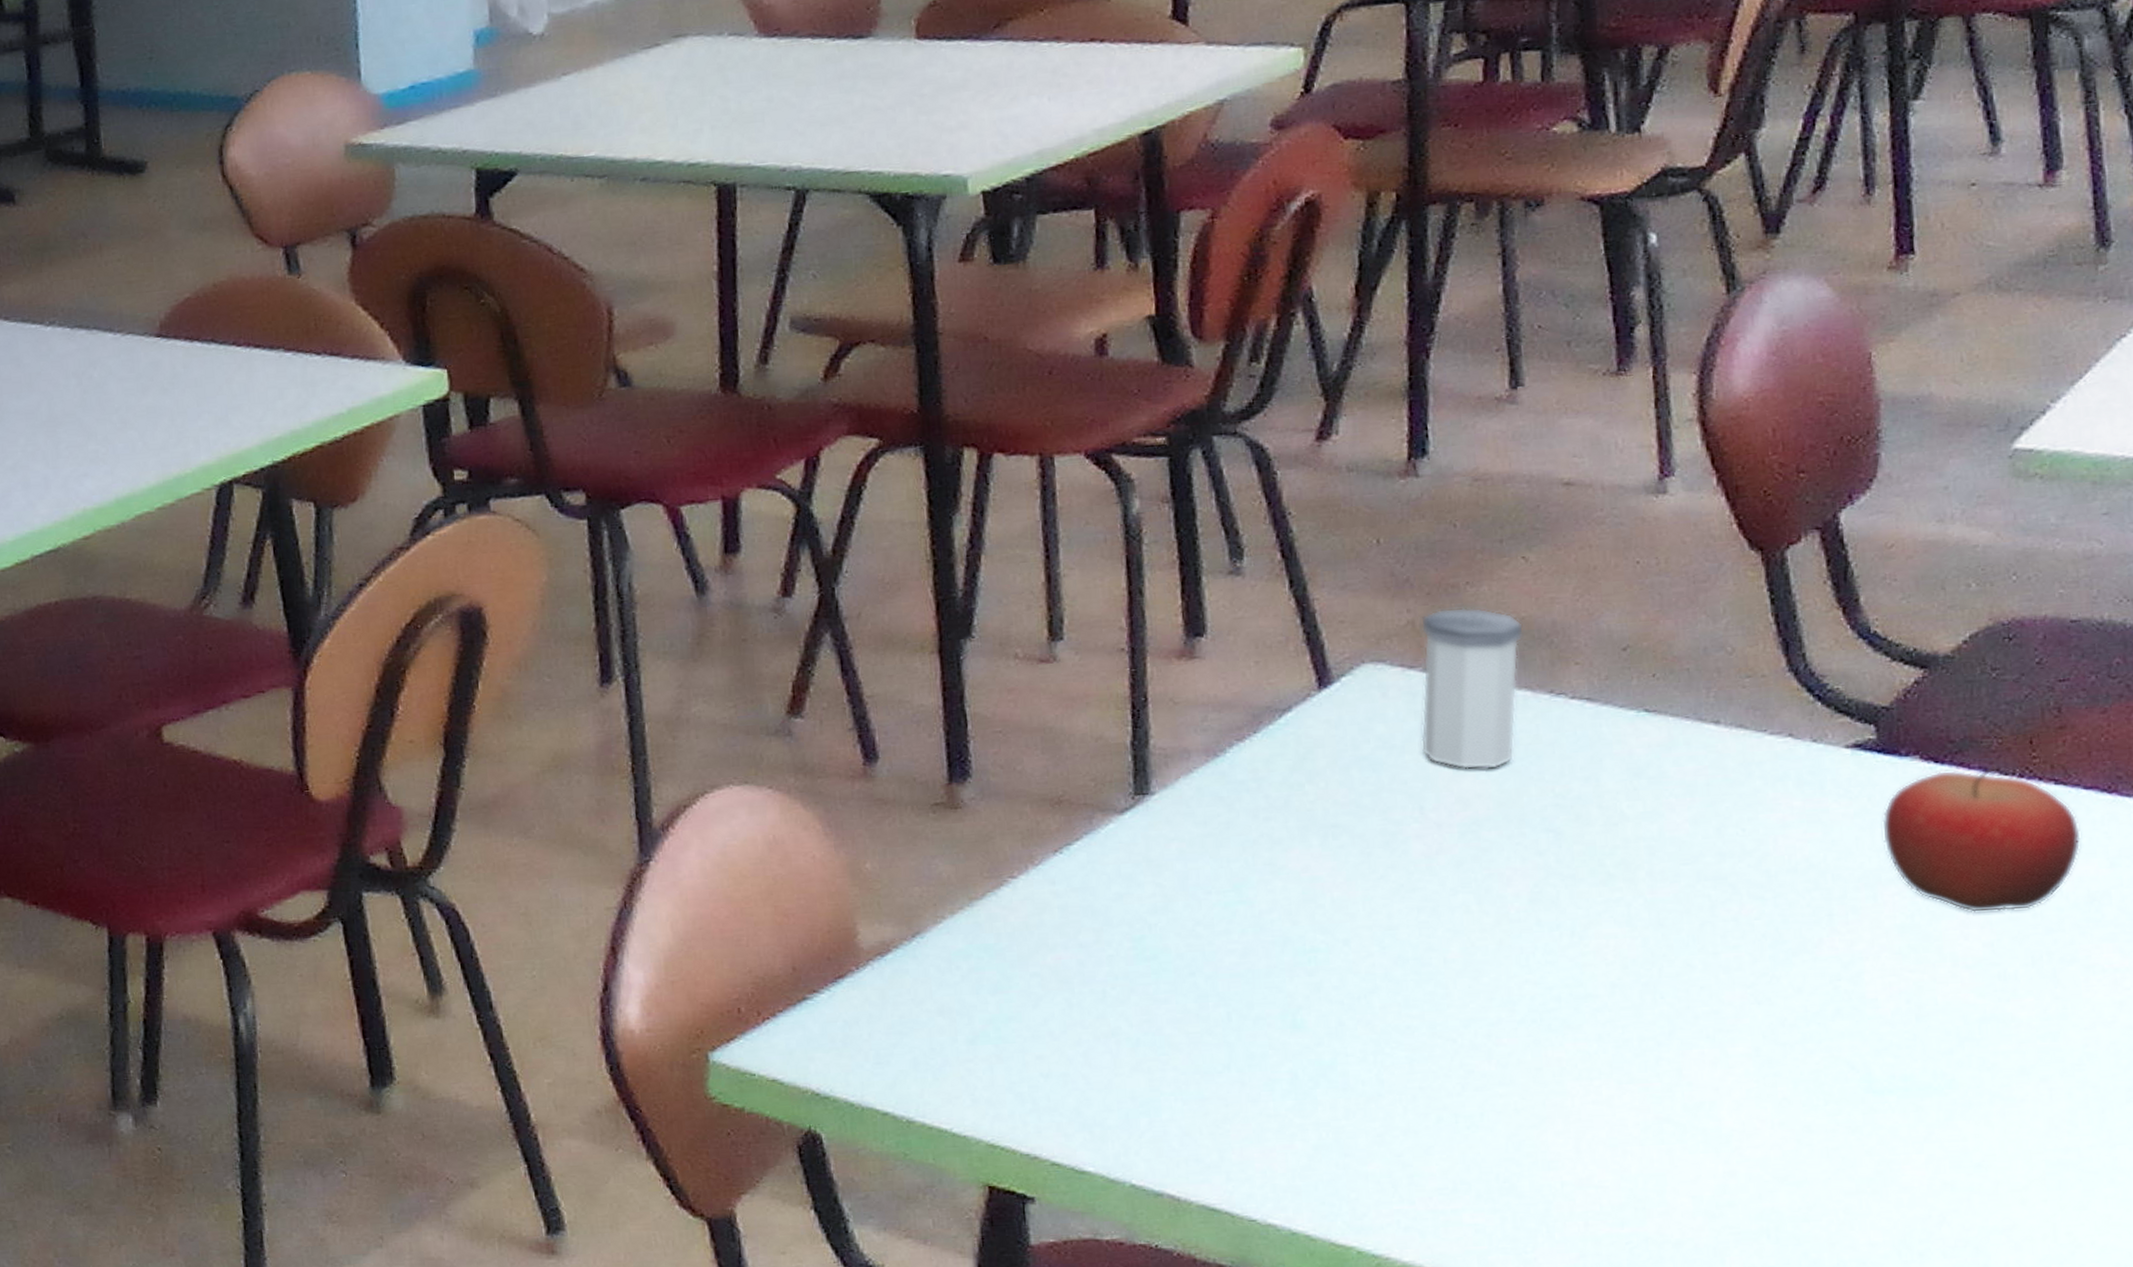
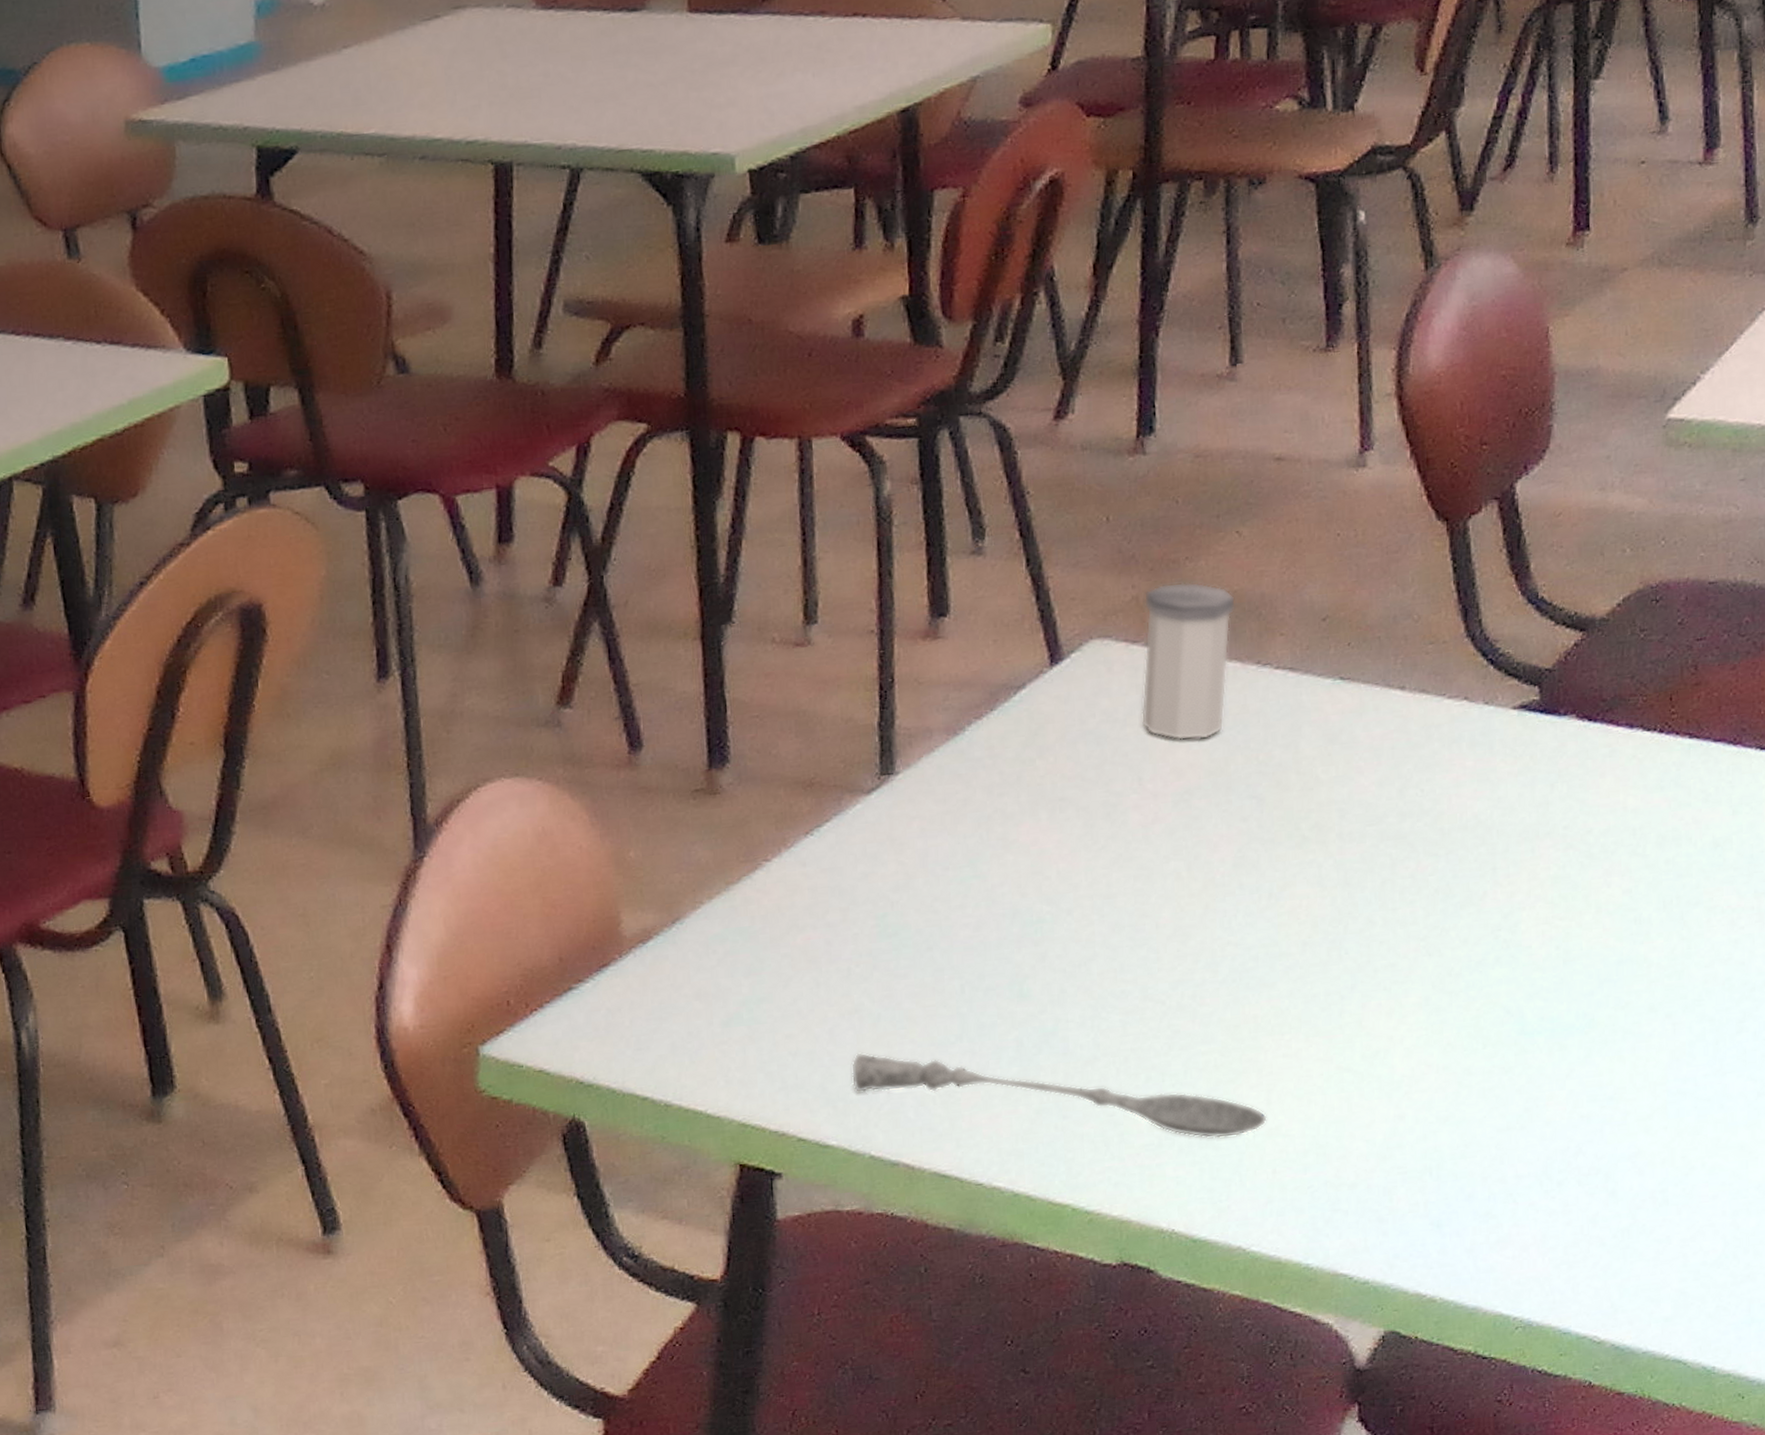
soupspoon: none [1108,1077,1577,1187] -> present [850,1052,1267,1139]
fruit: present [1881,766,2081,913] -> none [1541,722,1709,862]

